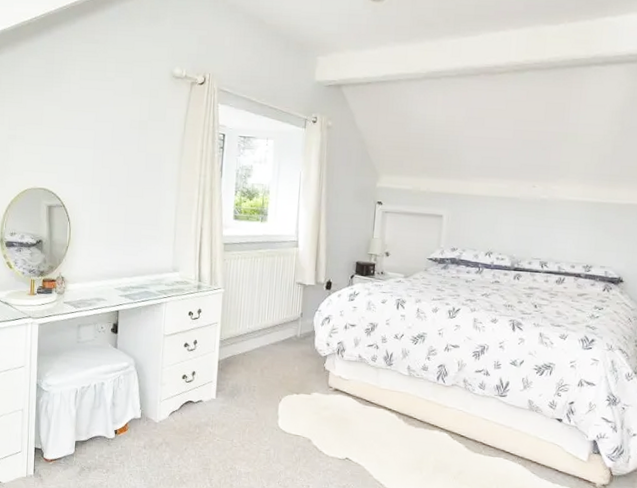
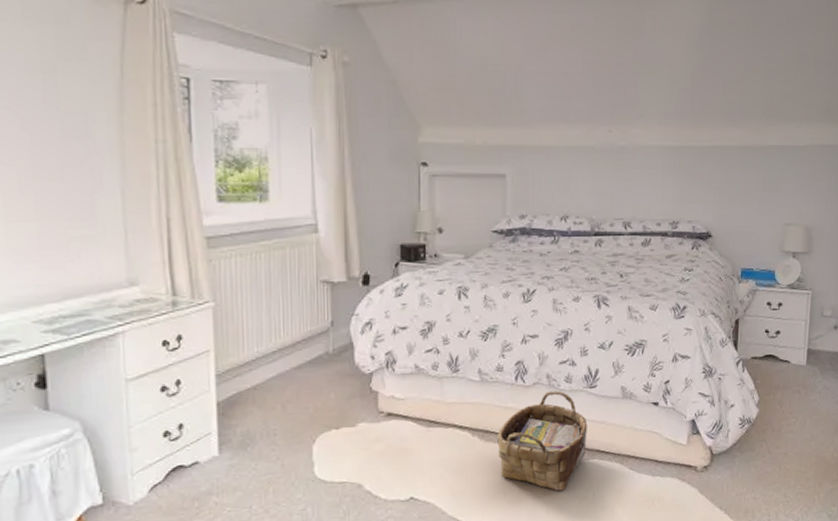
woven basket: none [418,393,496,479] -> present [497,390,587,491]

